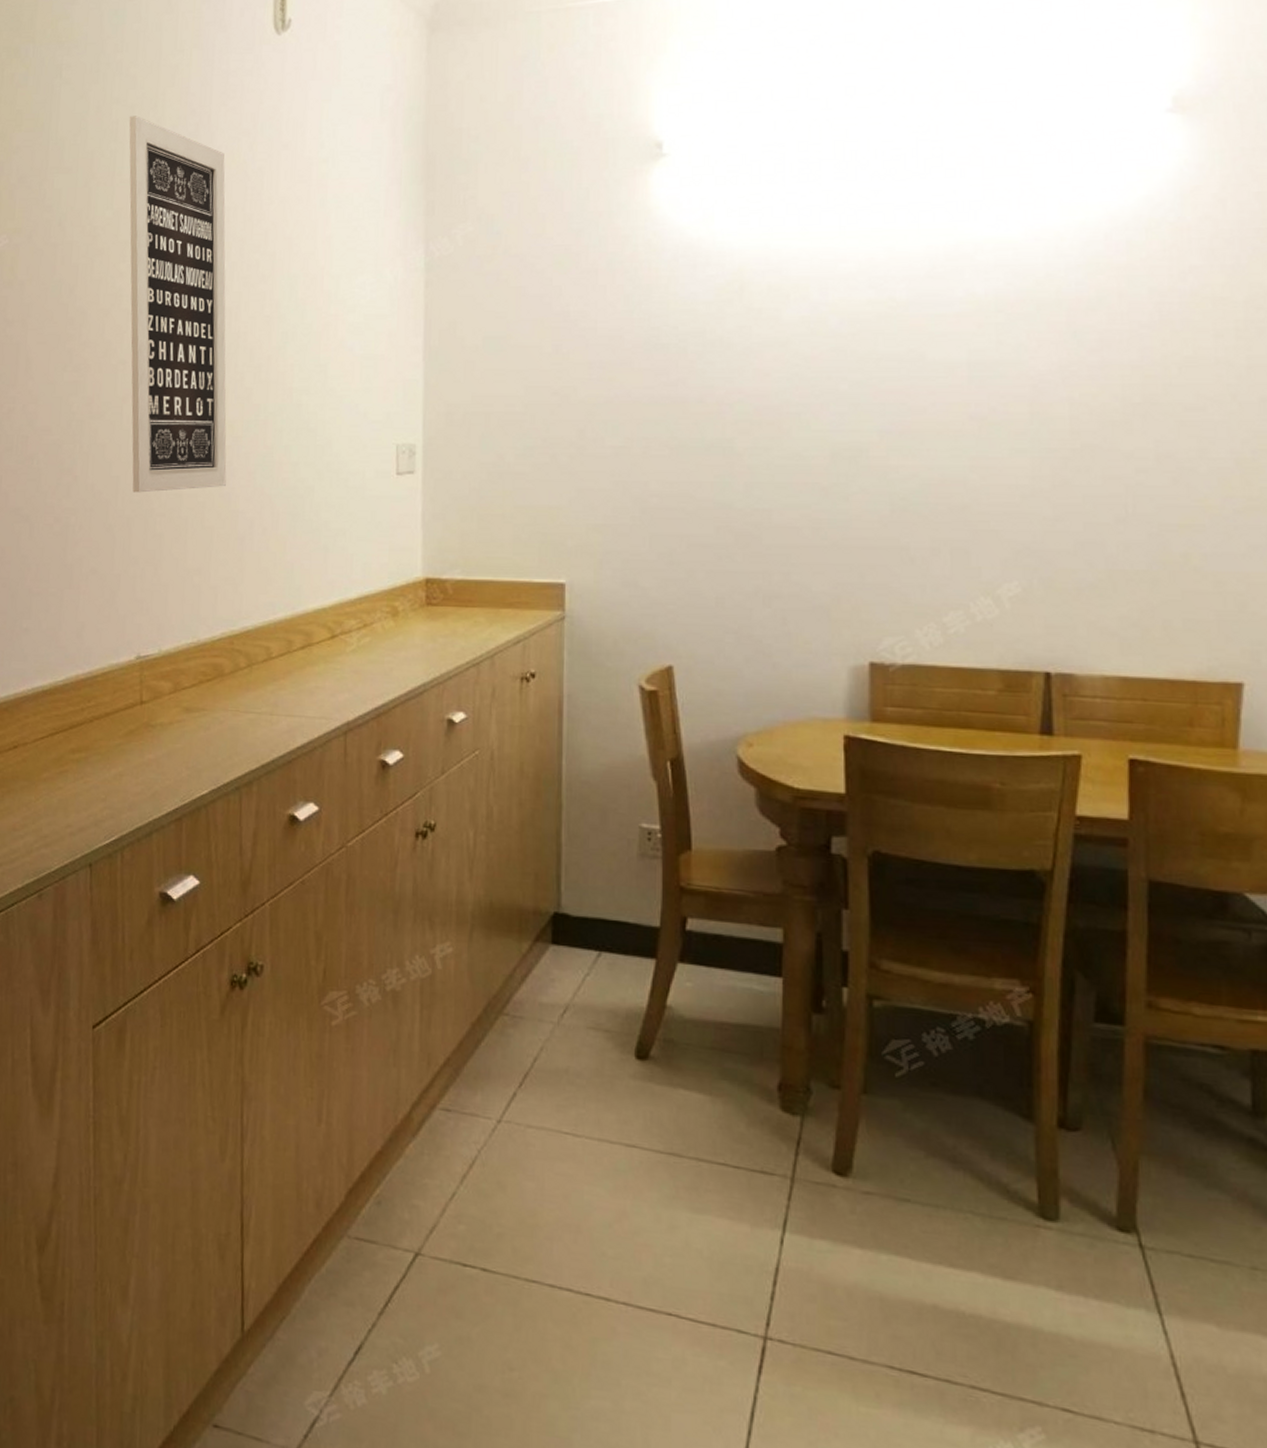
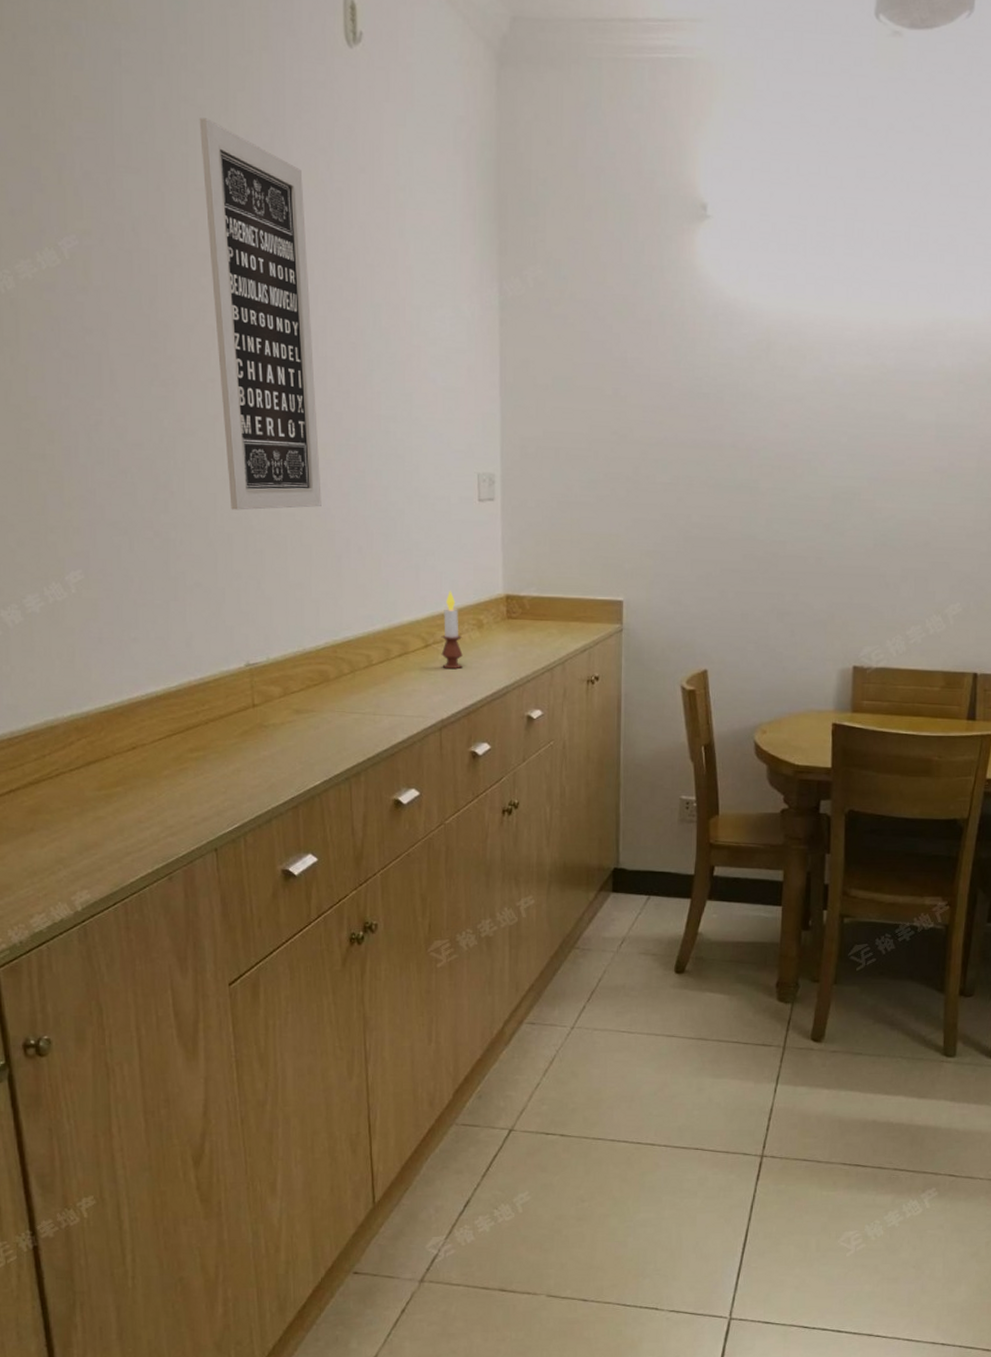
candle: none [349,574,374,663] -> present [441,590,463,669]

